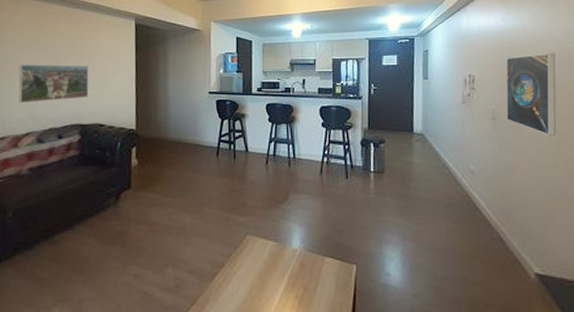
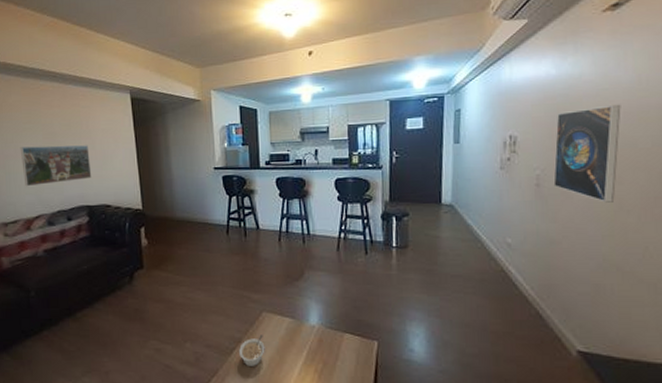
legume: none [221,258,247,294] -> present [239,334,265,367]

